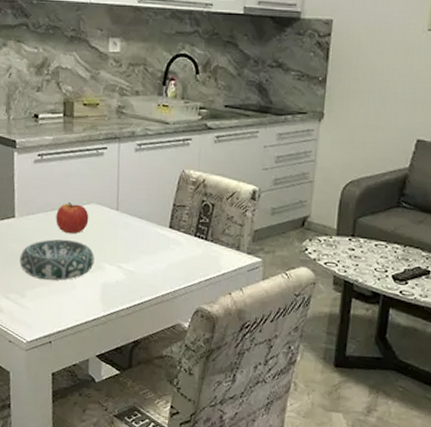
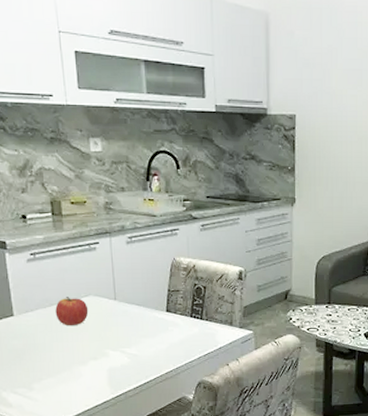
decorative bowl: present [19,239,95,281] -> none [23,331,98,371]

